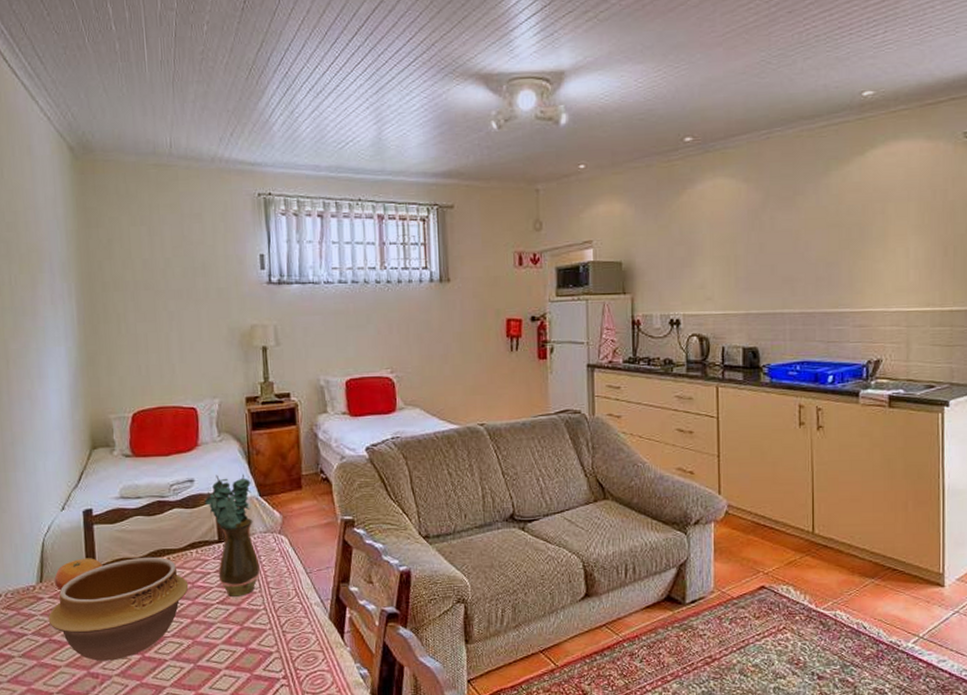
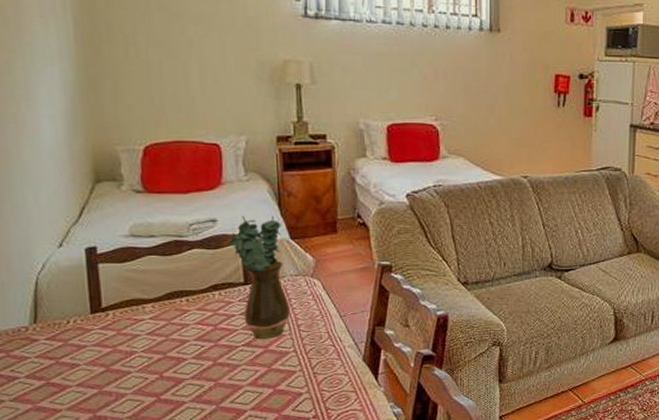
bowl: present [48,556,189,661] -> none [44,298,211,404]
fruit: present [54,558,103,590] -> none [51,298,111,331]

